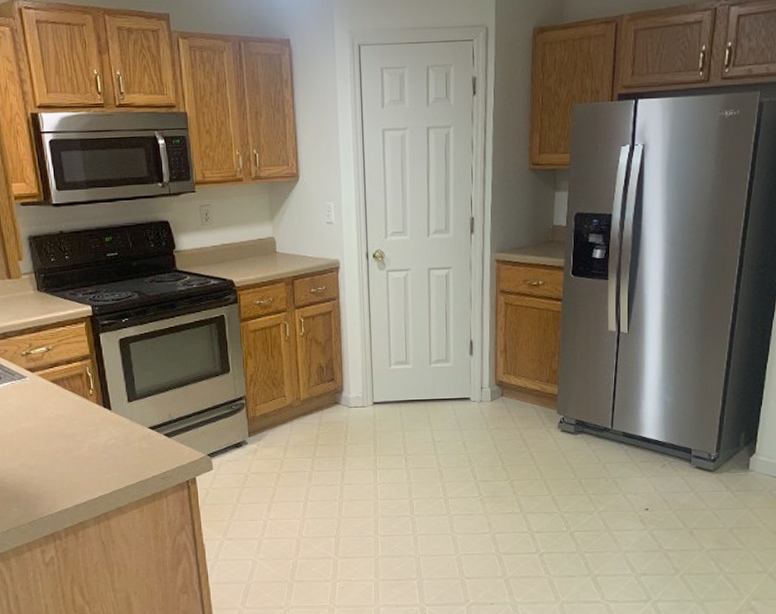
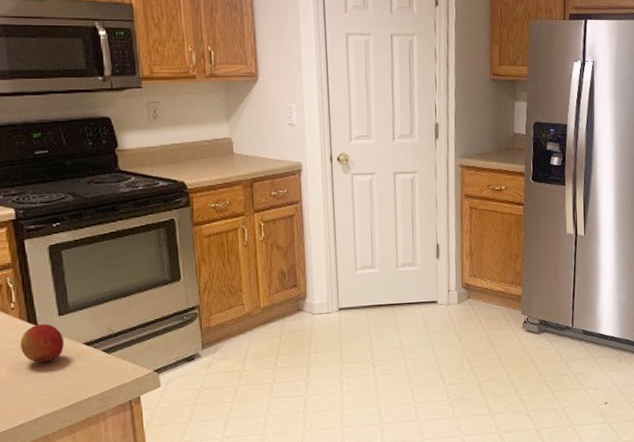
apple: none [98,408,133,444] -> present [20,323,65,363]

